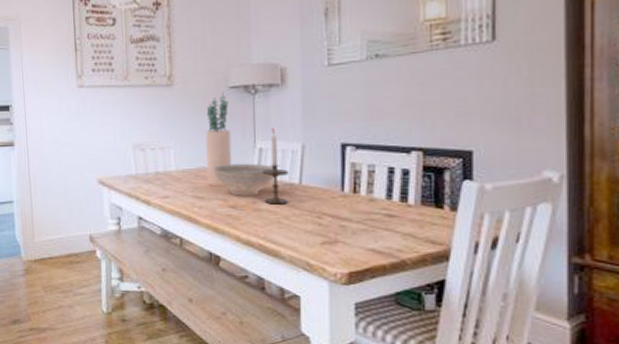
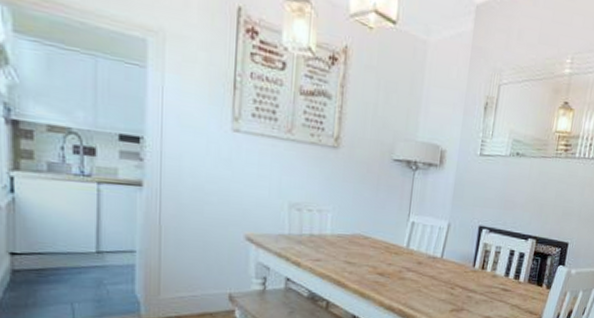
vase: present [205,91,232,188] -> none [360,162,391,256]
decorative bowl: present [213,163,274,196] -> none [367,233,422,266]
candlestick: present [262,127,288,205] -> none [409,204,434,275]

